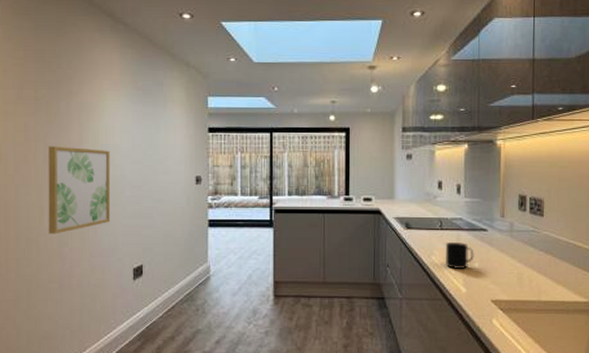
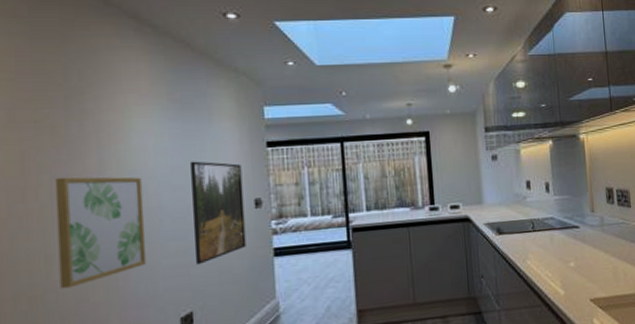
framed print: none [146,140,187,227] -> present [191,161,247,265]
mug: present [445,242,474,270] -> none [540,242,569,272]

